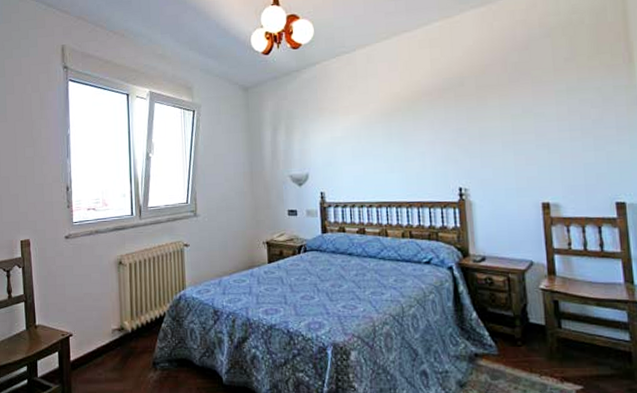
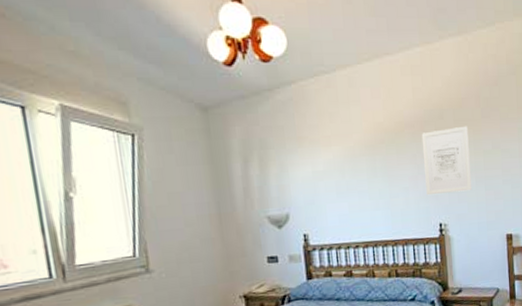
wall art: none [439,91,498,160] -> present [421,126,472,196]

